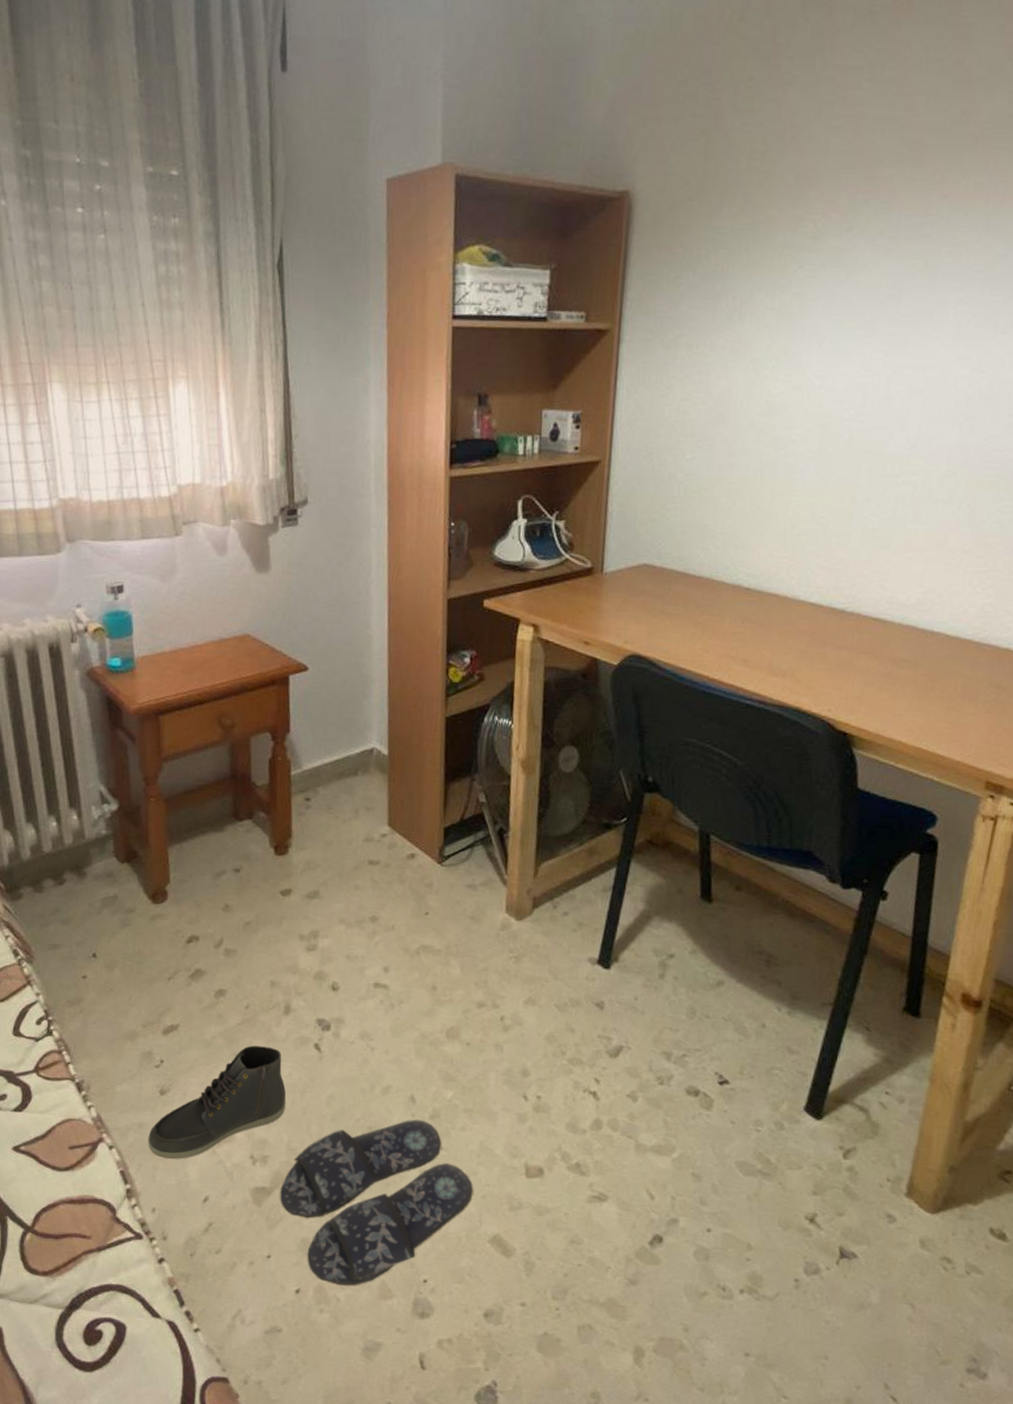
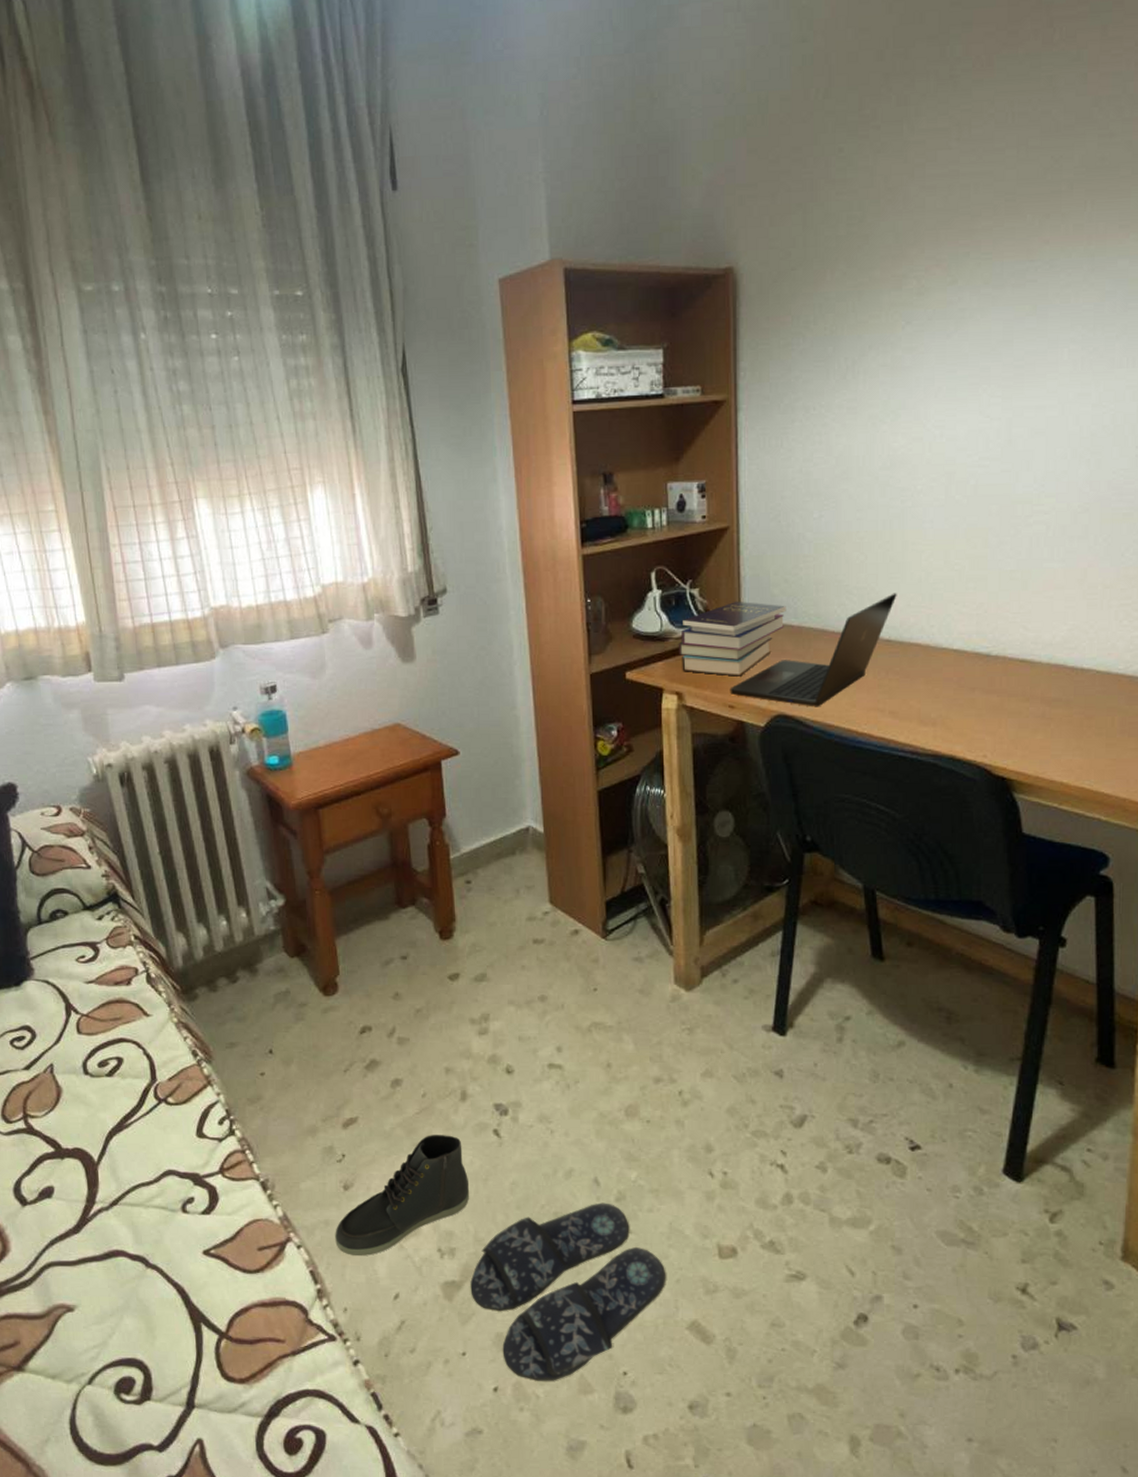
books: none [538,536,651,613] -> present [678,601,786,676]
laptop: none [586,541,761,650] -> present [730,593,897,707]

